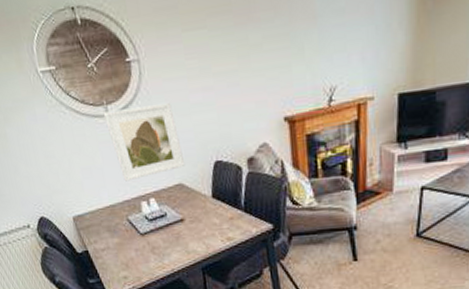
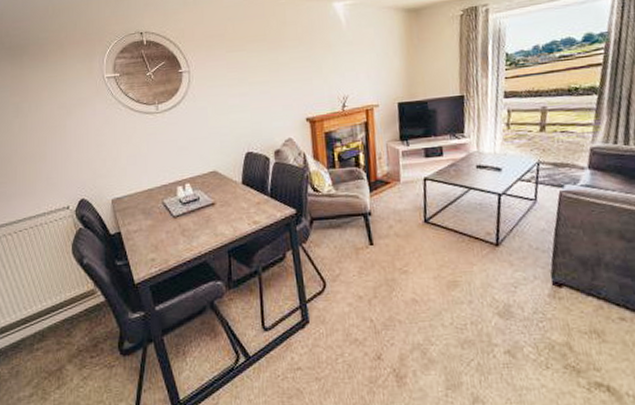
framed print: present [103,103,186,182] -> none [154,105,220,168]

